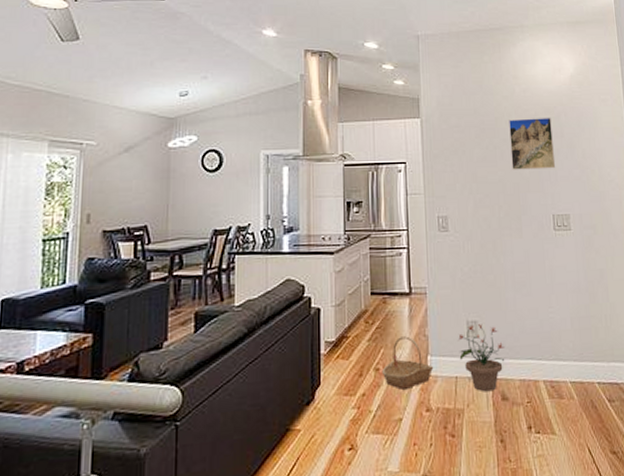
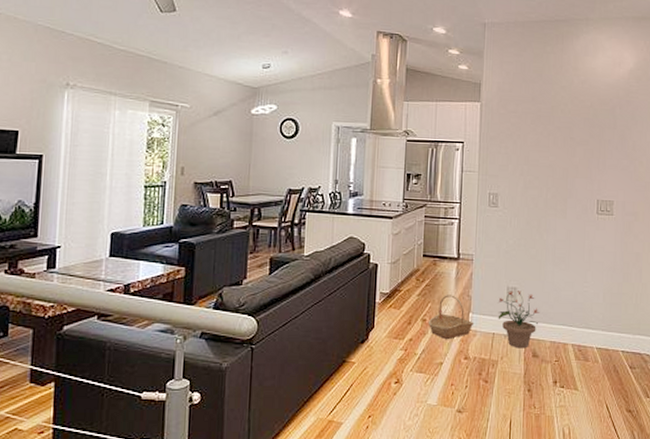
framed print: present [508,117,556,170] -> none [563,108,606,158]

